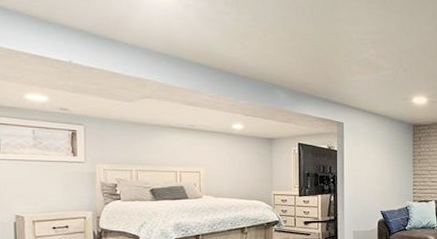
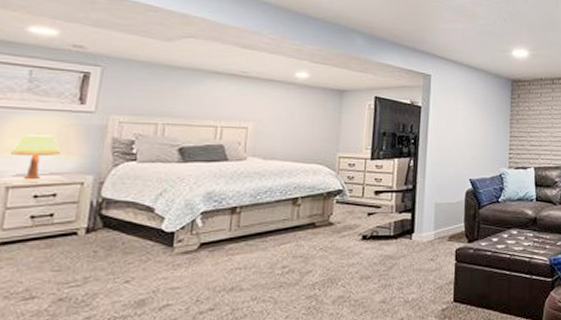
table lamp: none [31,181,65,216] -> present [11,135,60,180]

